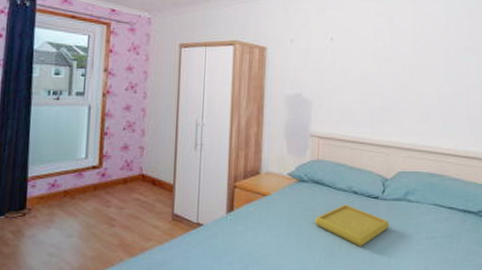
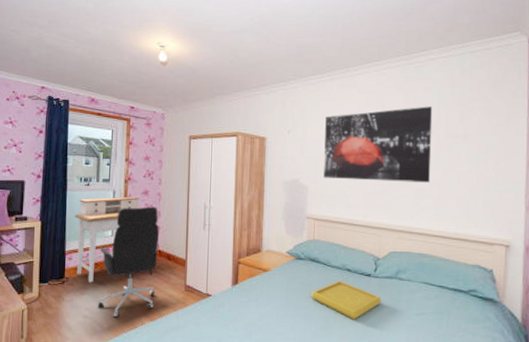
desk: none [39,112,120,214] -> present [74,196,139,283]
office chair: none [66,124,143,254] -> present [97,206,159,318]
wall art: none [329,17,442,98] -> present [324,106,433,183]

